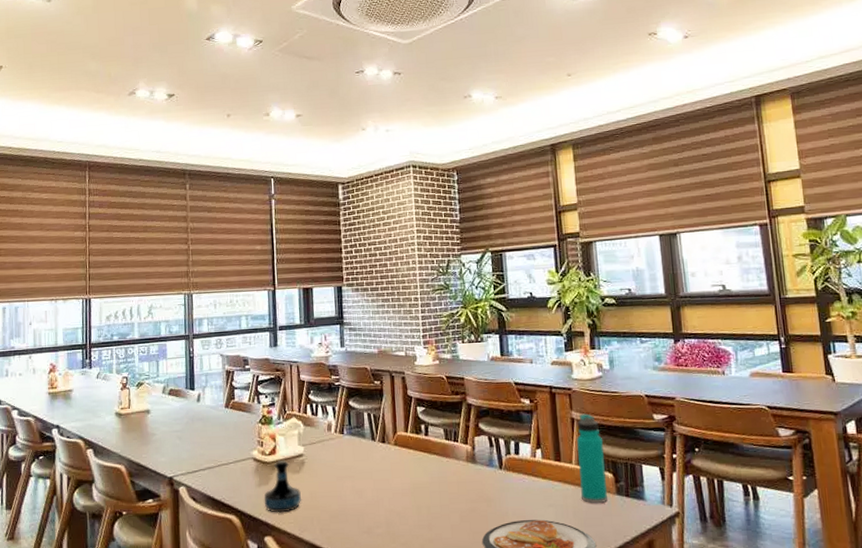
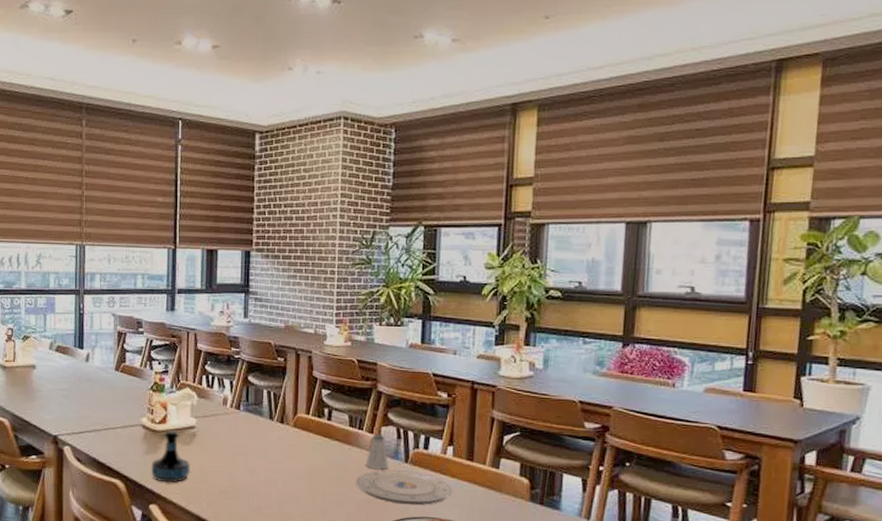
plate: none [456,477,546,510] -> present [355,470,452,505]
saltshaker: none [464,444,485,479] -> present [366,434,388,470]
water bottle: present [576,413,607,503] -> none [491,414,523,508]

